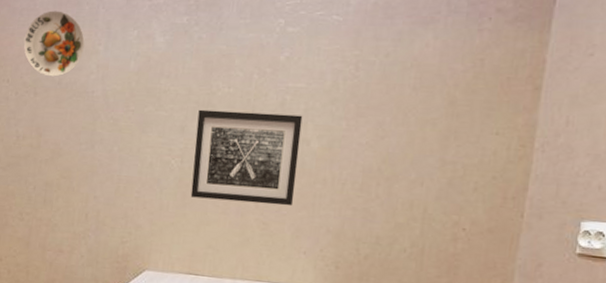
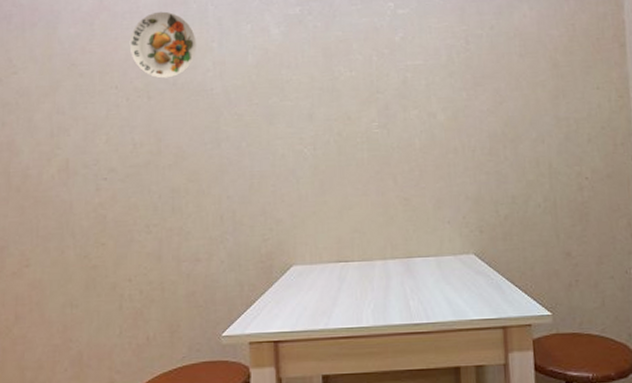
wall art: present [190,109,303,207] -> none [324,90,430,184]

